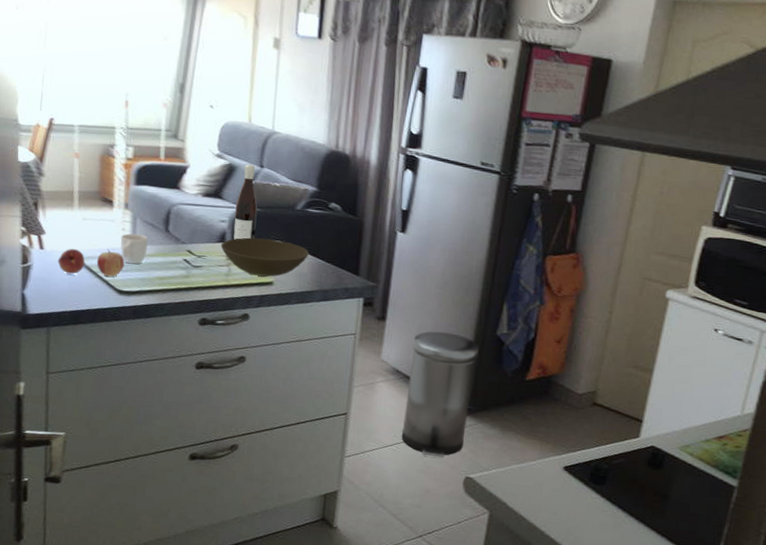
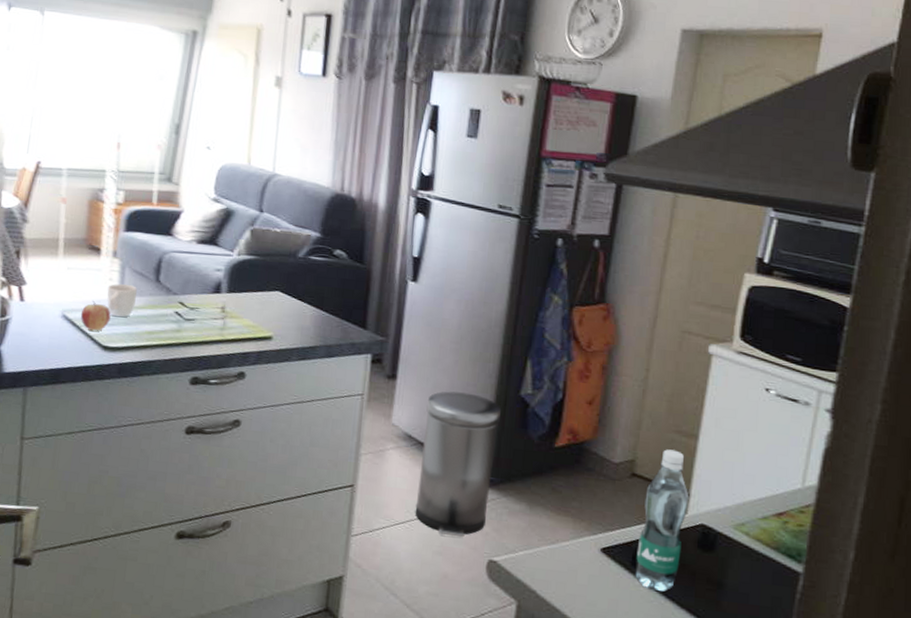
fruit: present [58,248,85,275] -> none [39,300,68,329]
bowl: present [220,237,310,277] -> none [215,287,312,331]
bottle: present [232,164,258,240] -> none [228,208,257,290]
bottle: none [592,382,643,504] -> present [635,449,689,593]

